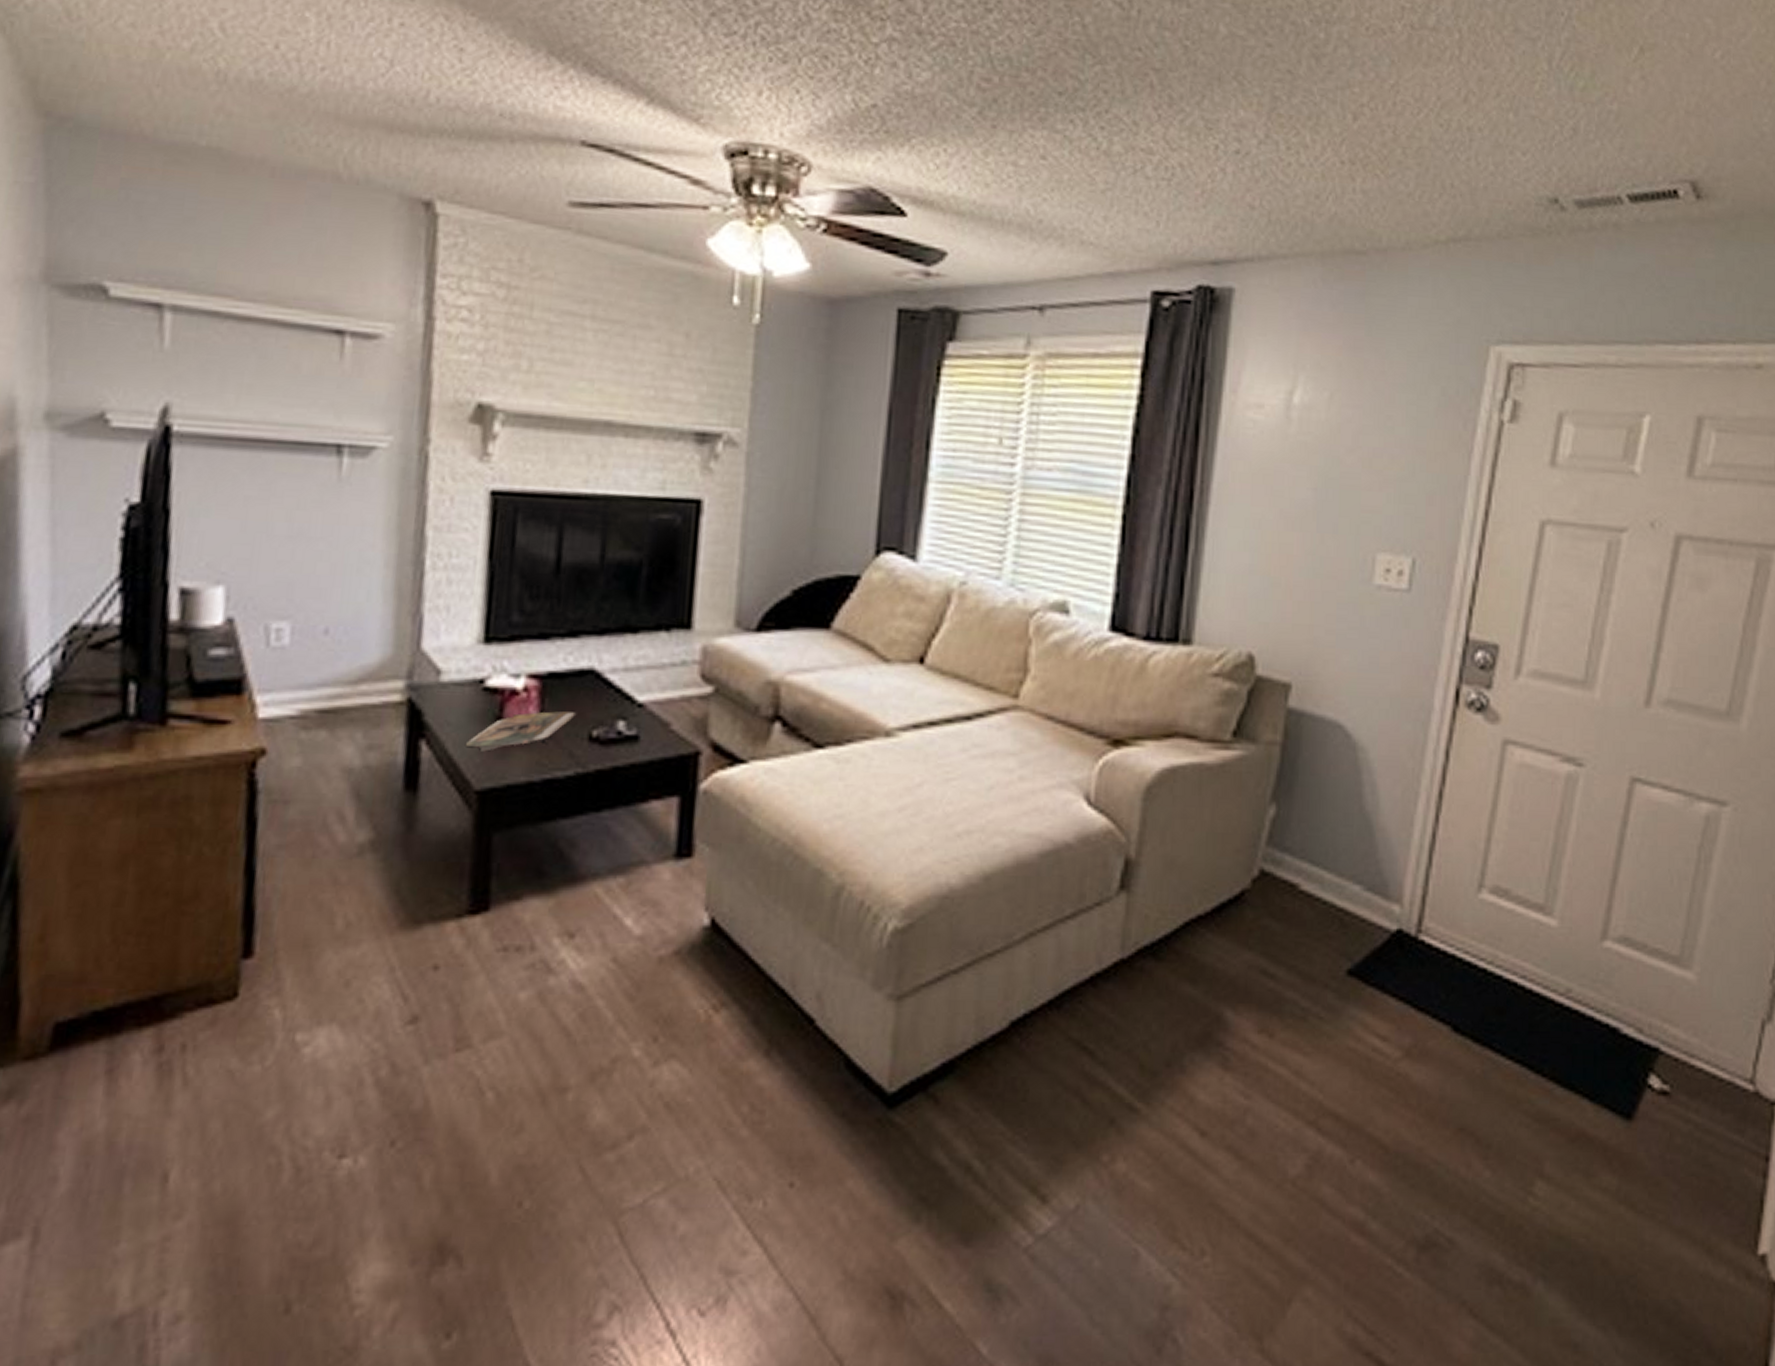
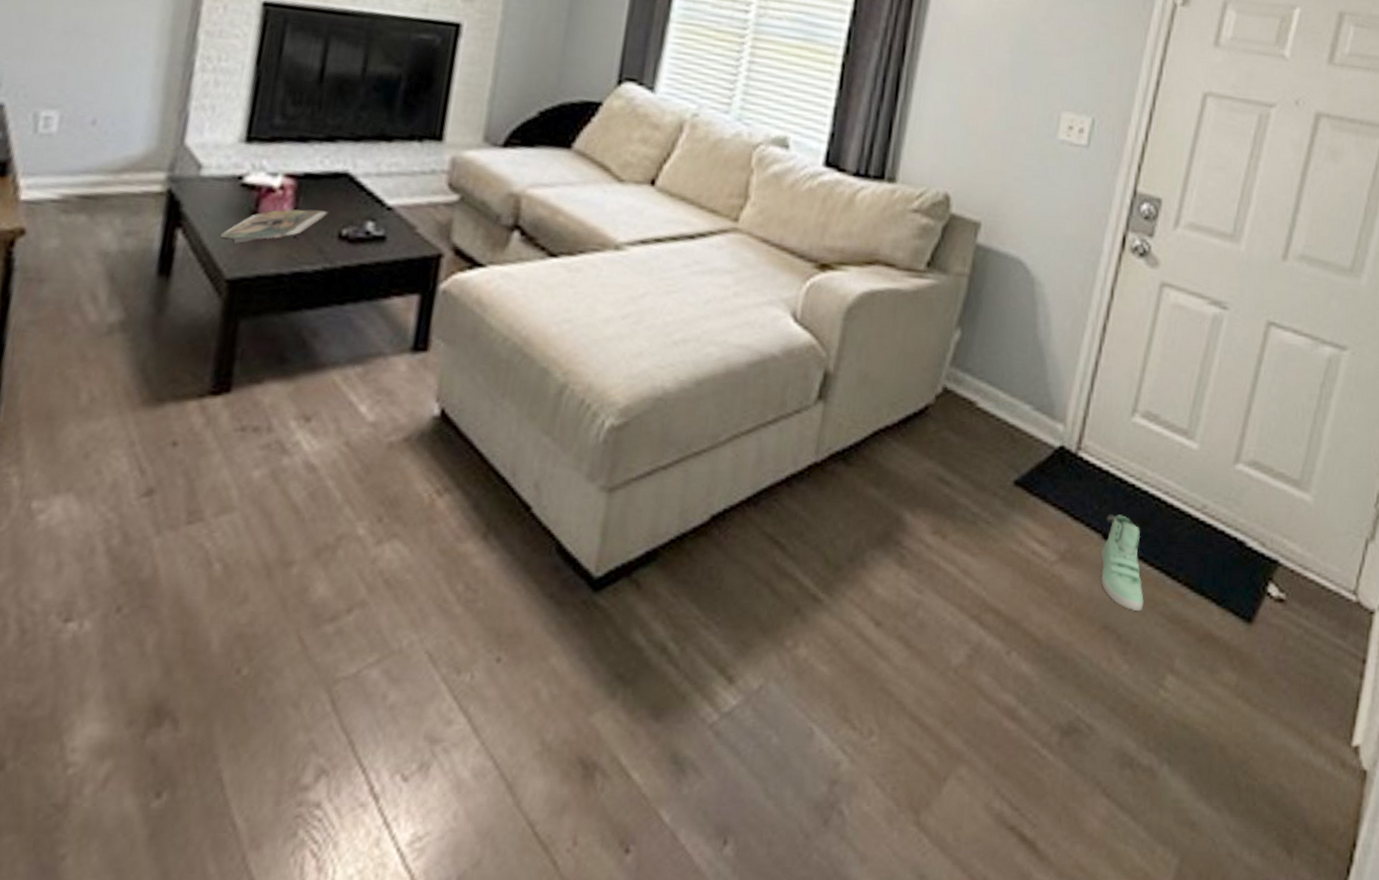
sneaker: none [1452,1003,1504,1110] -> present [1101,514,1144,611]

